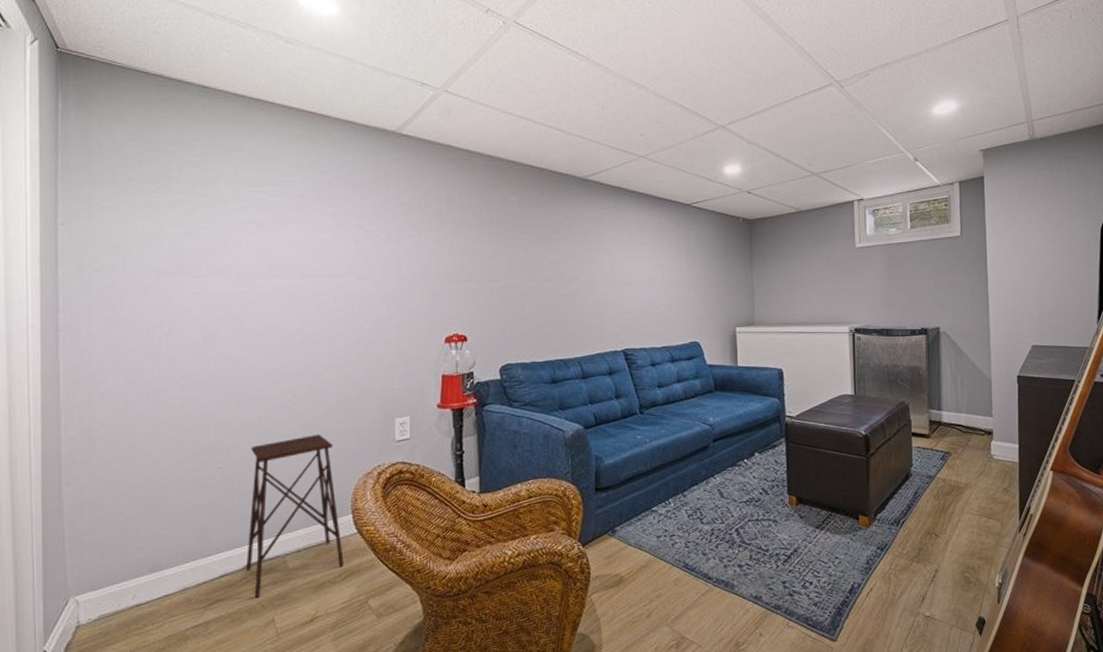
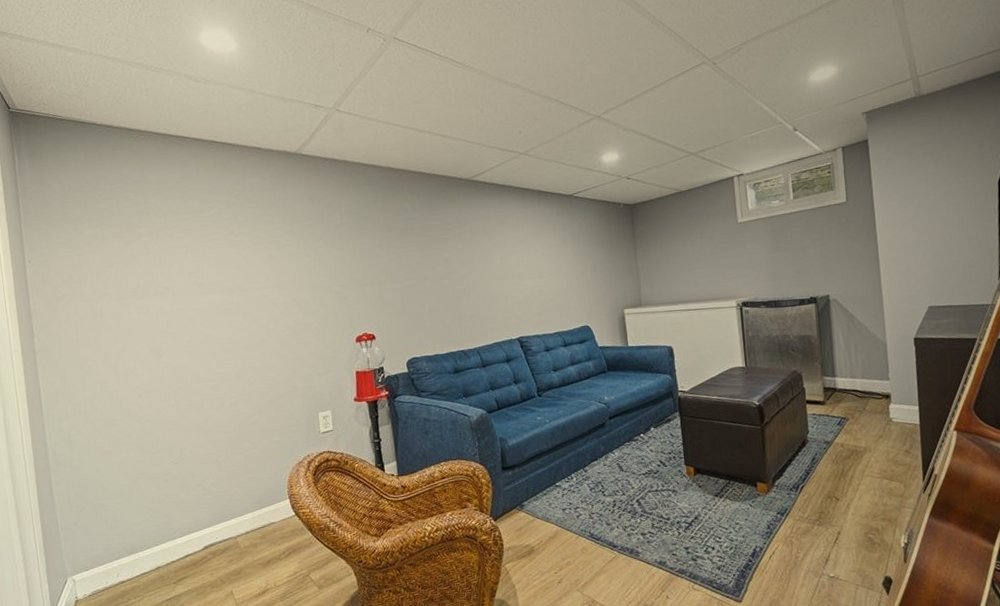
side table: present [245,434,344,598] -> none [199,430,286,574]

